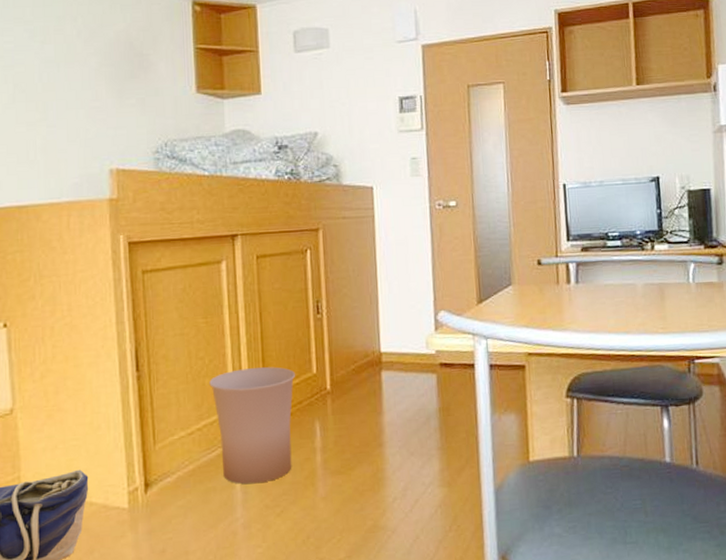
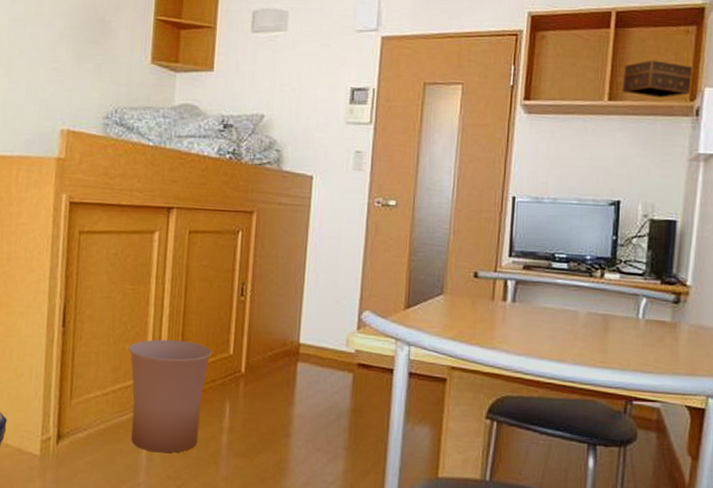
decorative box: none [646,44,707,78] -> present [621,60,693,98]

